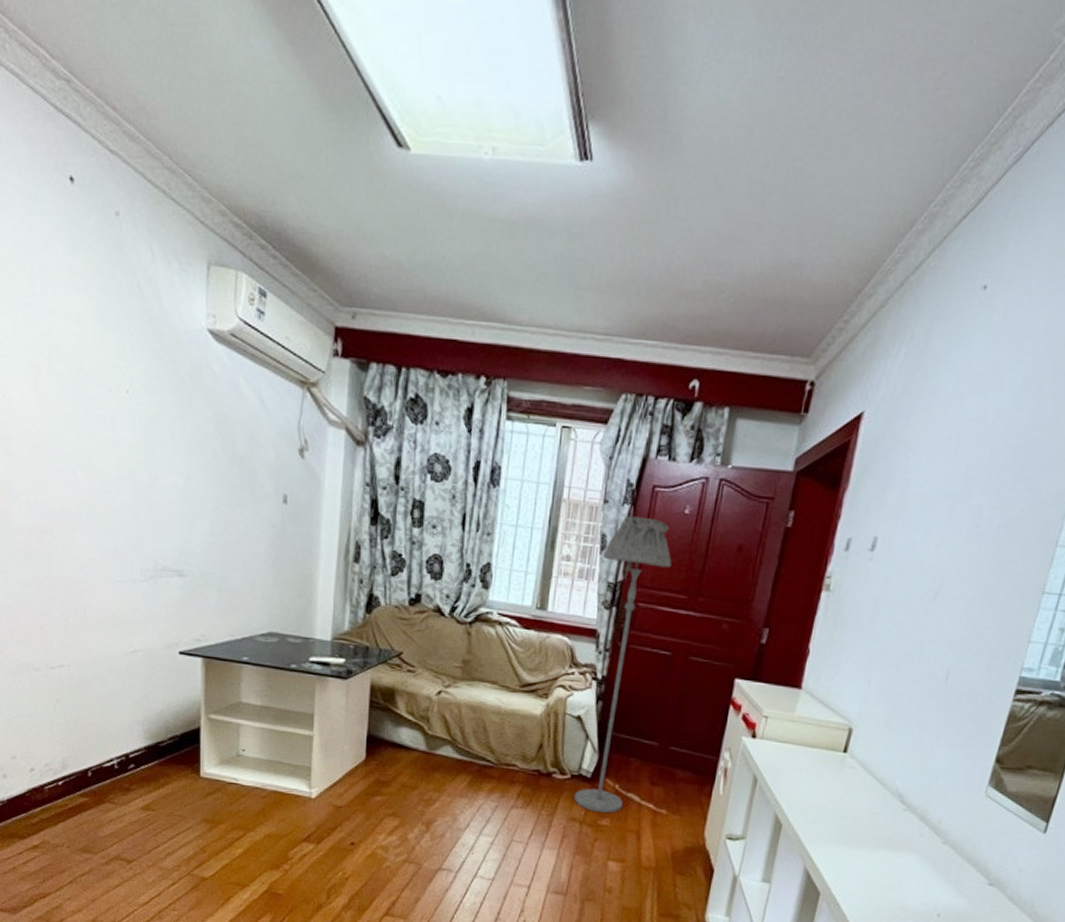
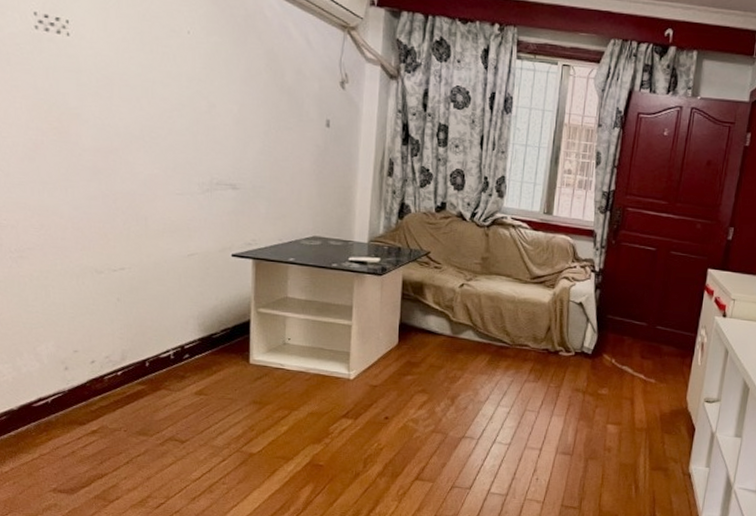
floor lamp: present [574,515,672,813] -> none [578,137,655,384]

